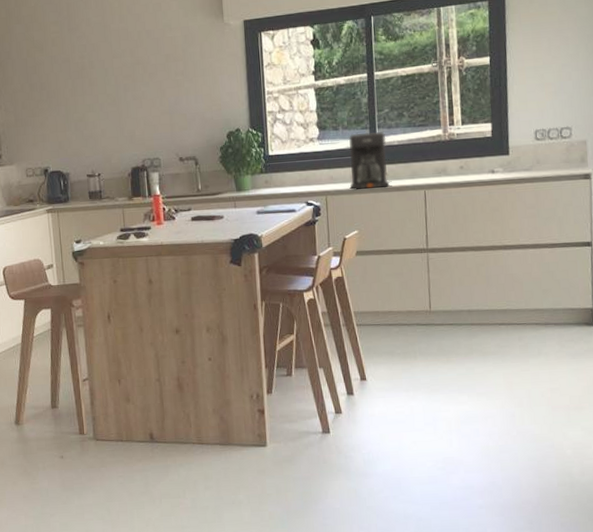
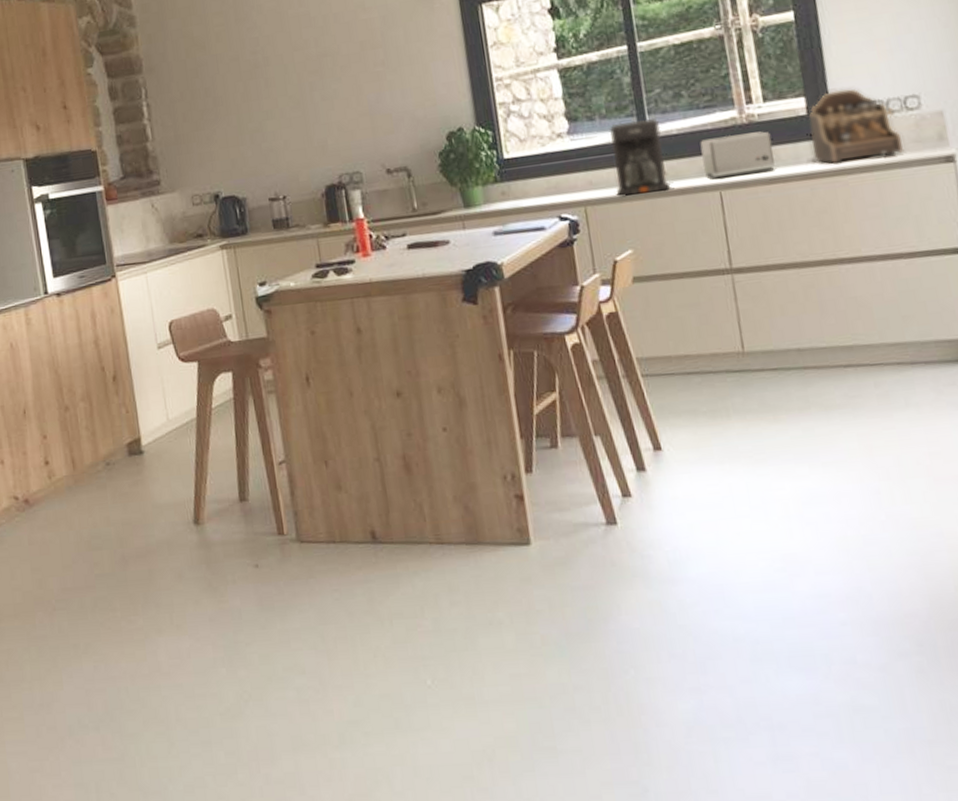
toaster: none [413,147,466,182] -> present [700,131,775,180]
spice rack: none [492,119,557,175] -> present [808,89,905,165]

